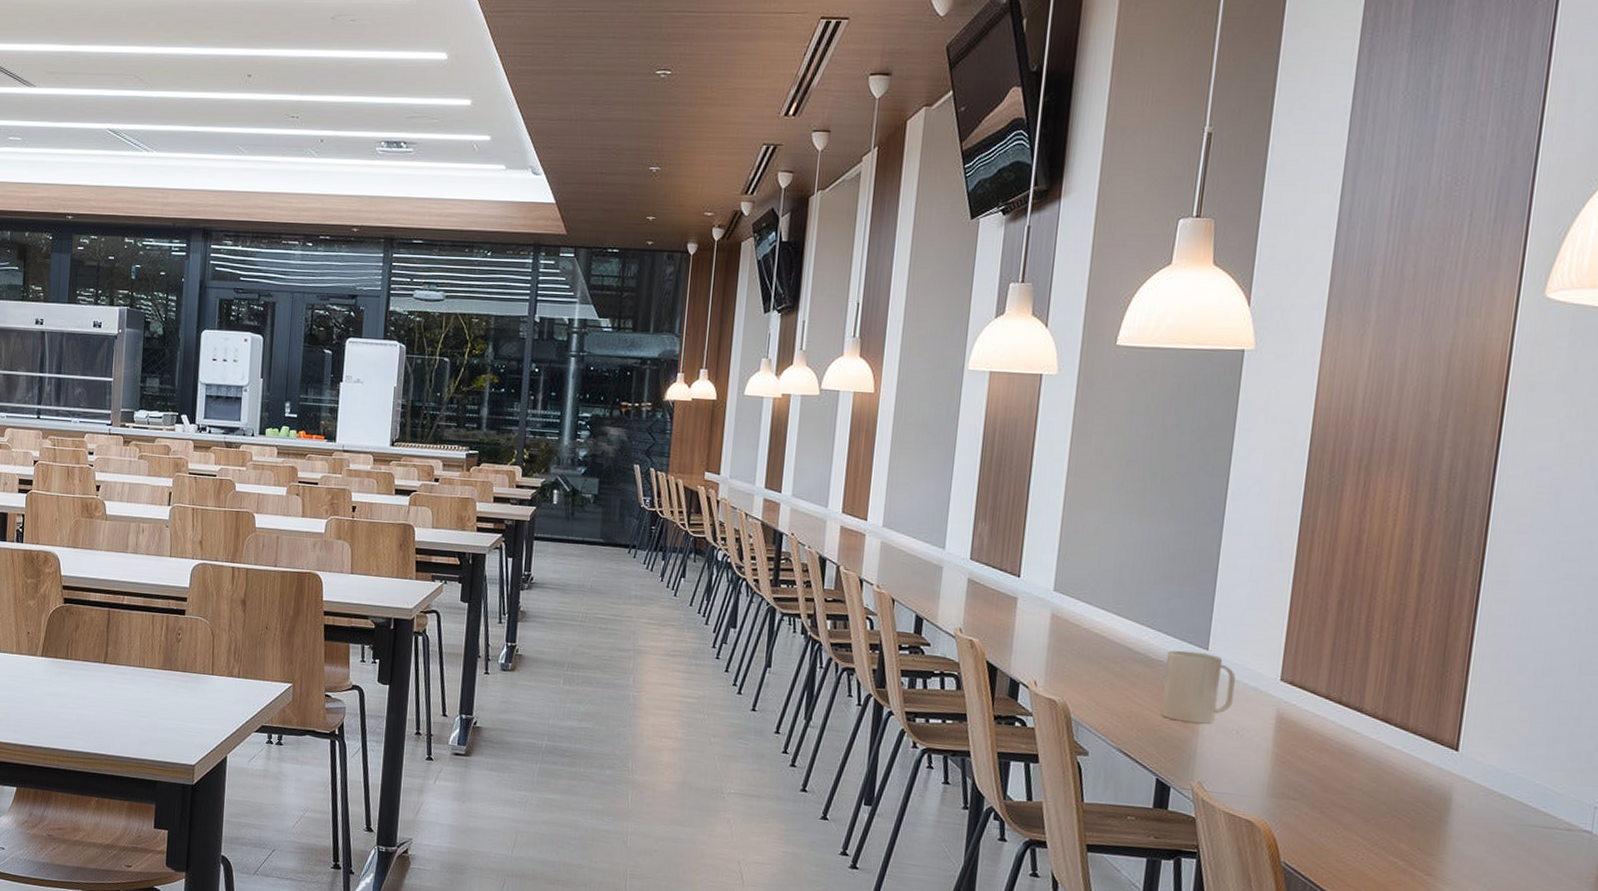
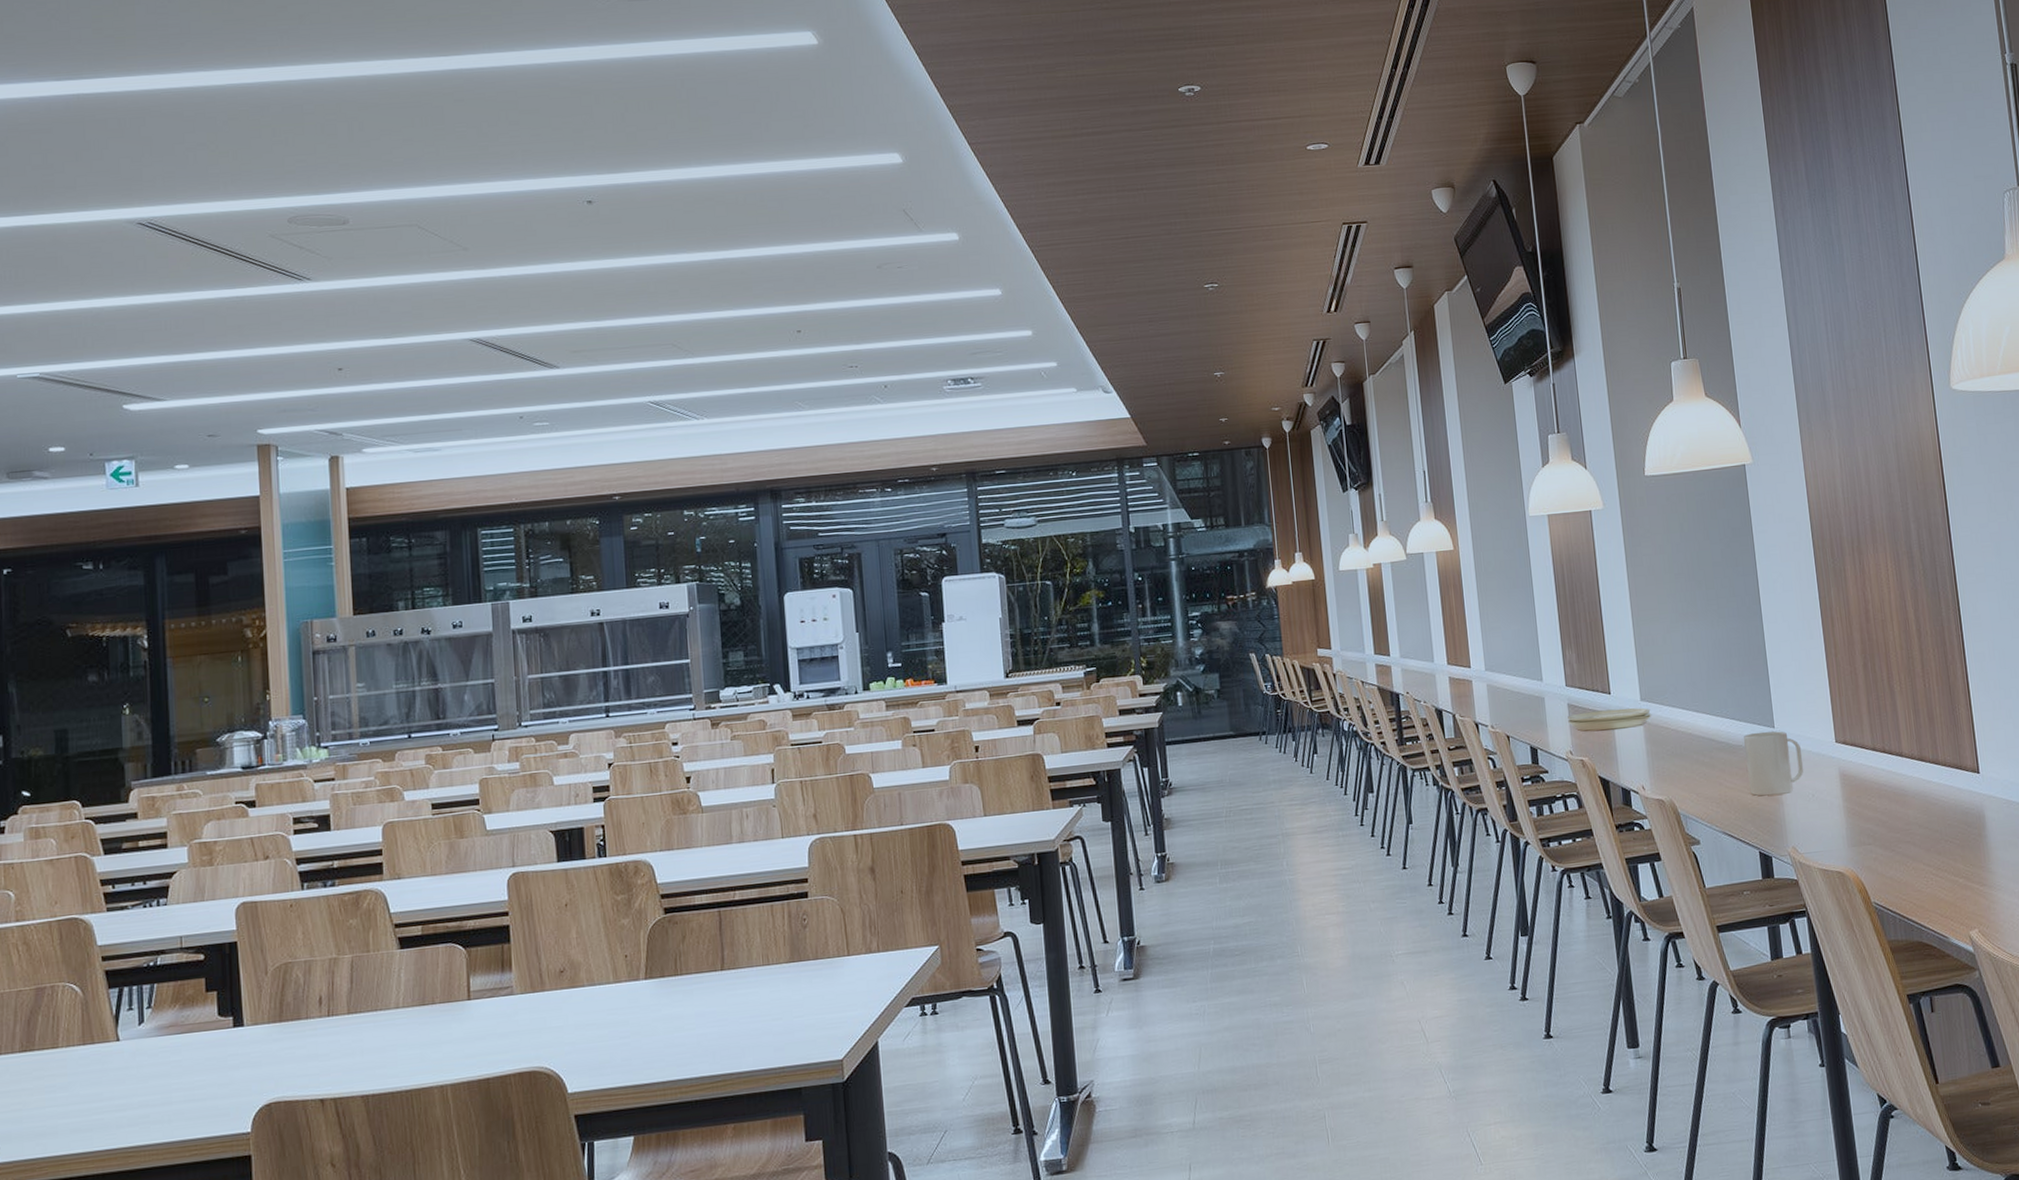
plate: none [963,590,1063,618] -> present [1567,707,1651,732]

